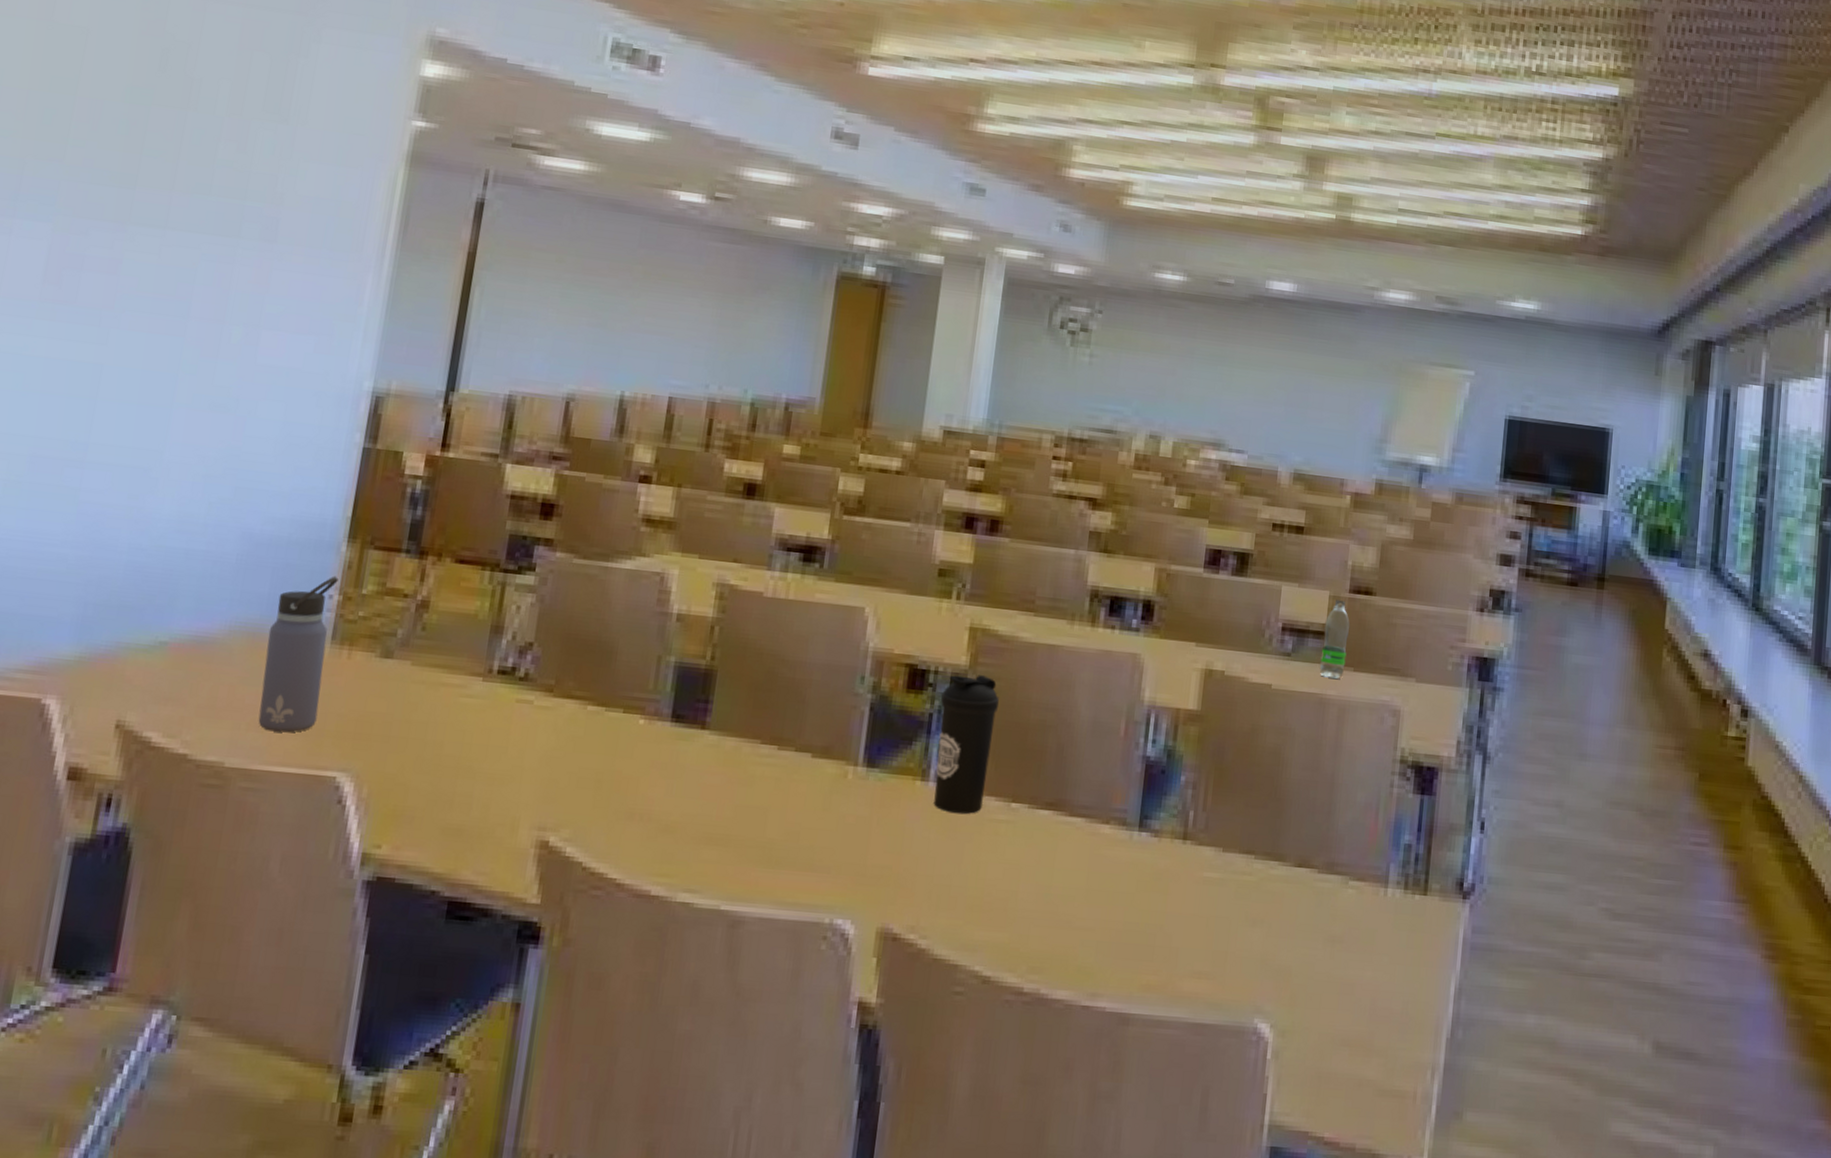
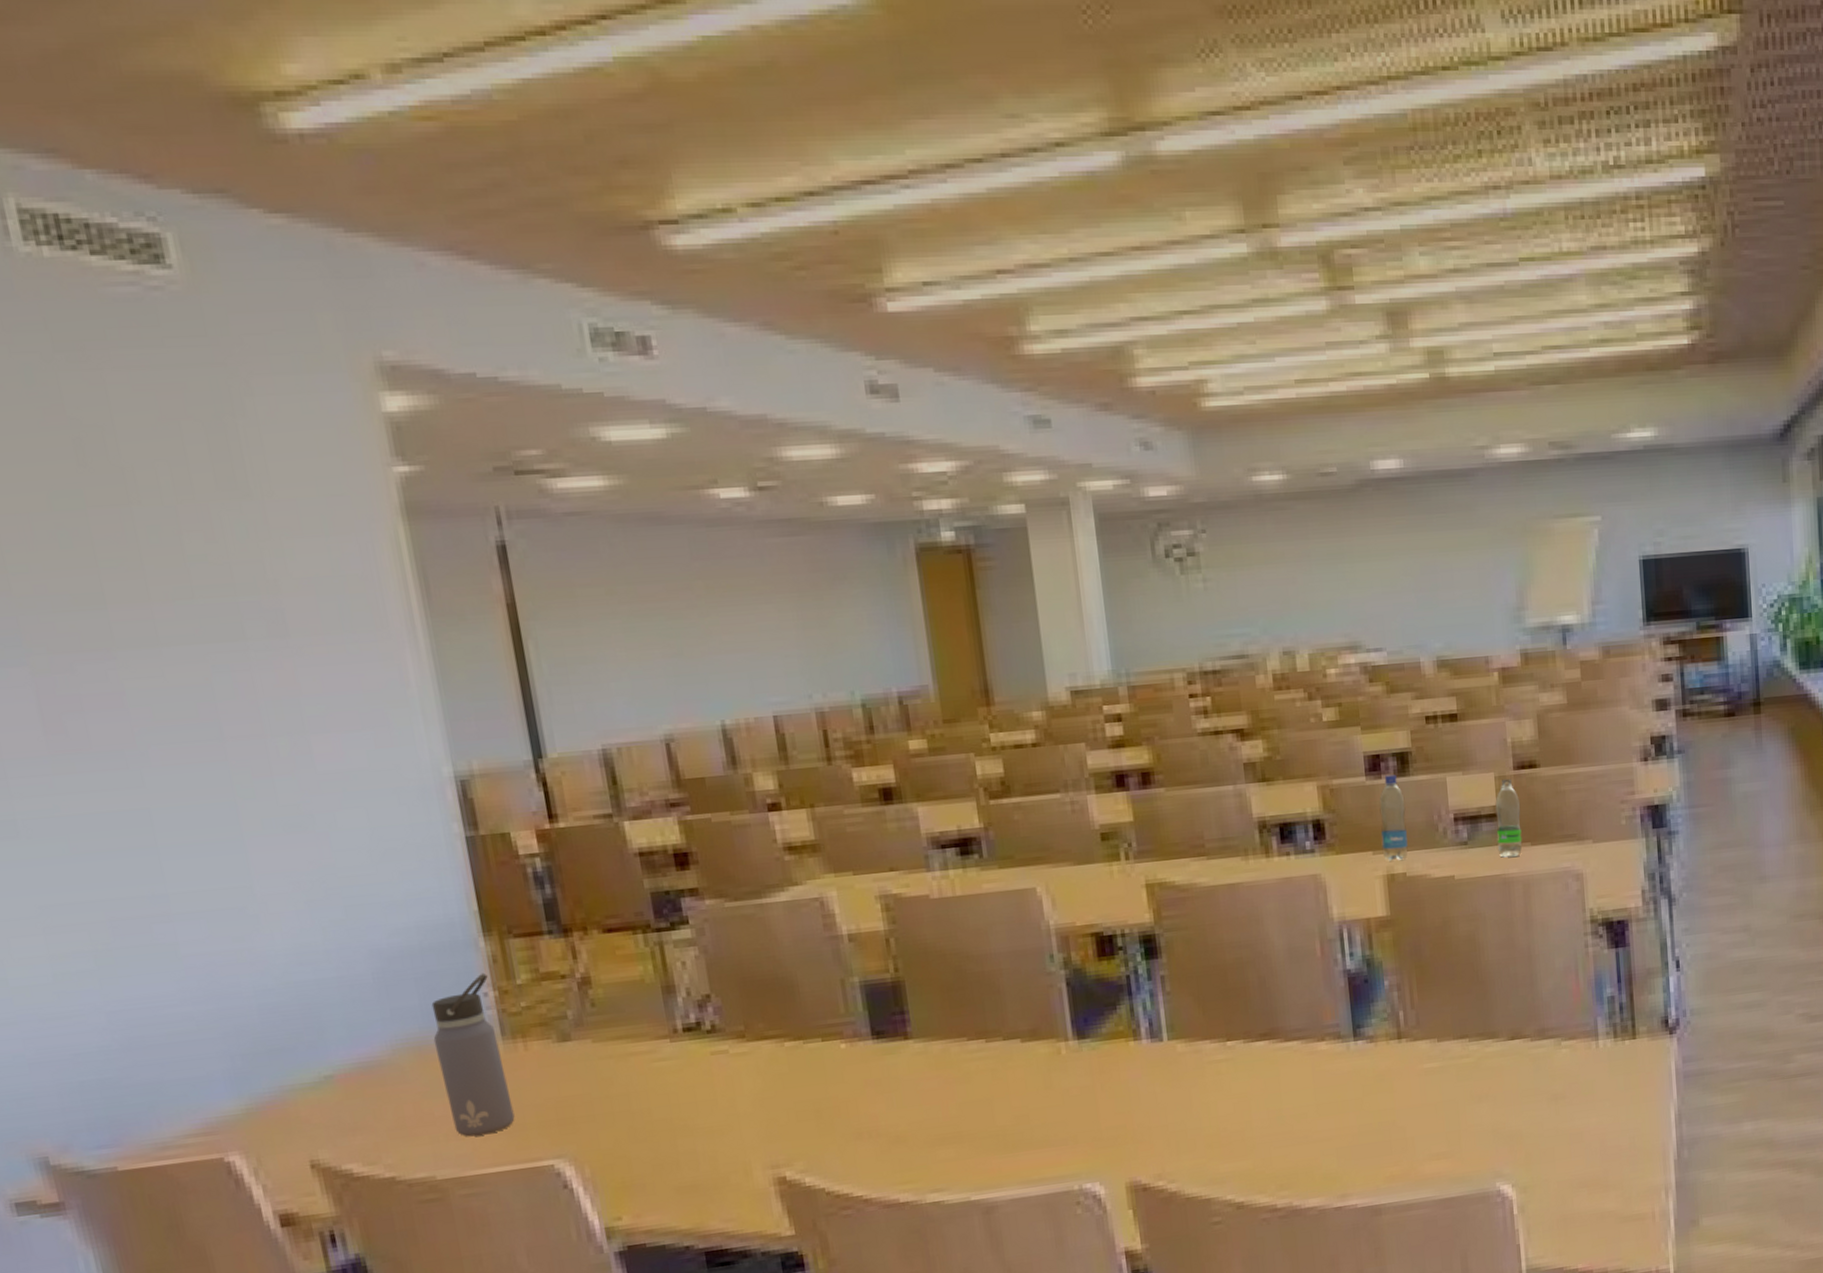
water bottle: present [934,675,999,813] -> none [1134,928,1199,1064]
bottle: none [1205,572,1238,659] -> present [1379,774,1408,861]

